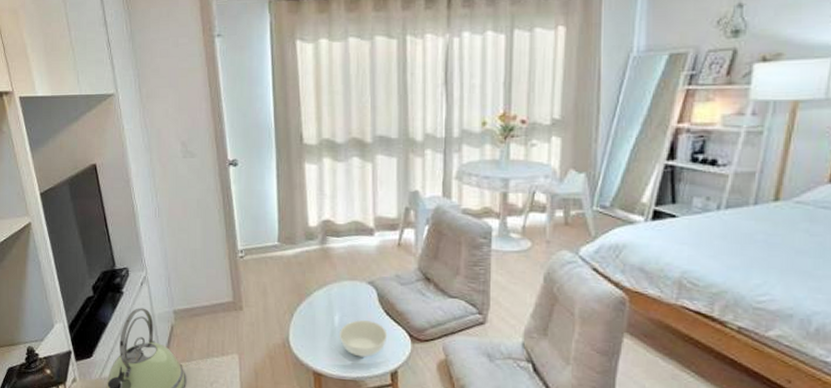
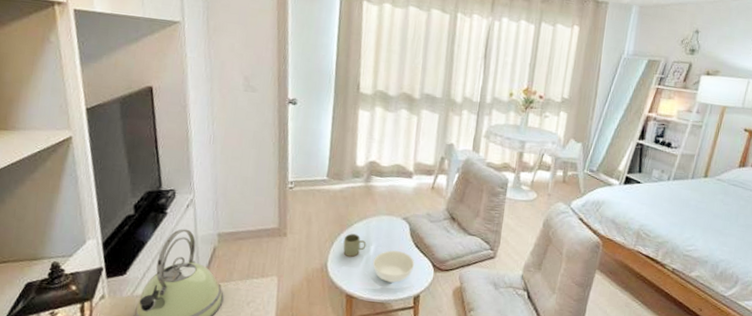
mug: none [304,303,330,329] -> present [343,233,367,257]

